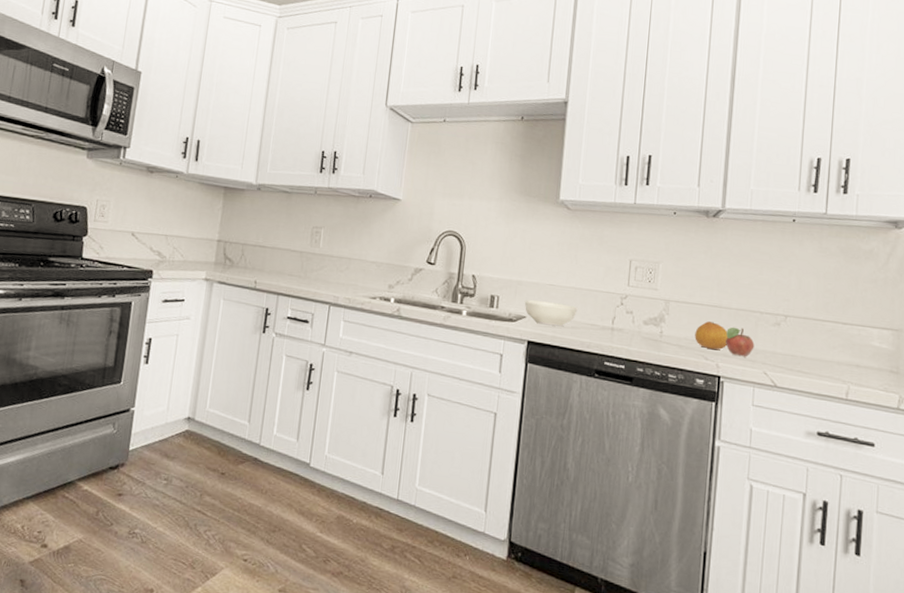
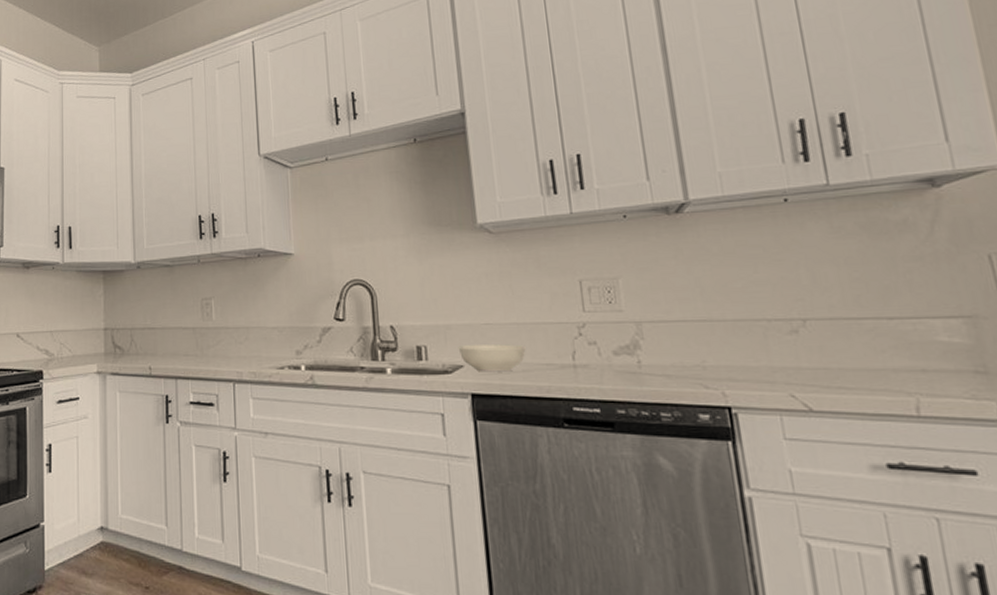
fruit: present [695,321,728,350] -> none [684,340,731,374]
fruit: present [725,327,755,357] -> none [726,342,770,379]

